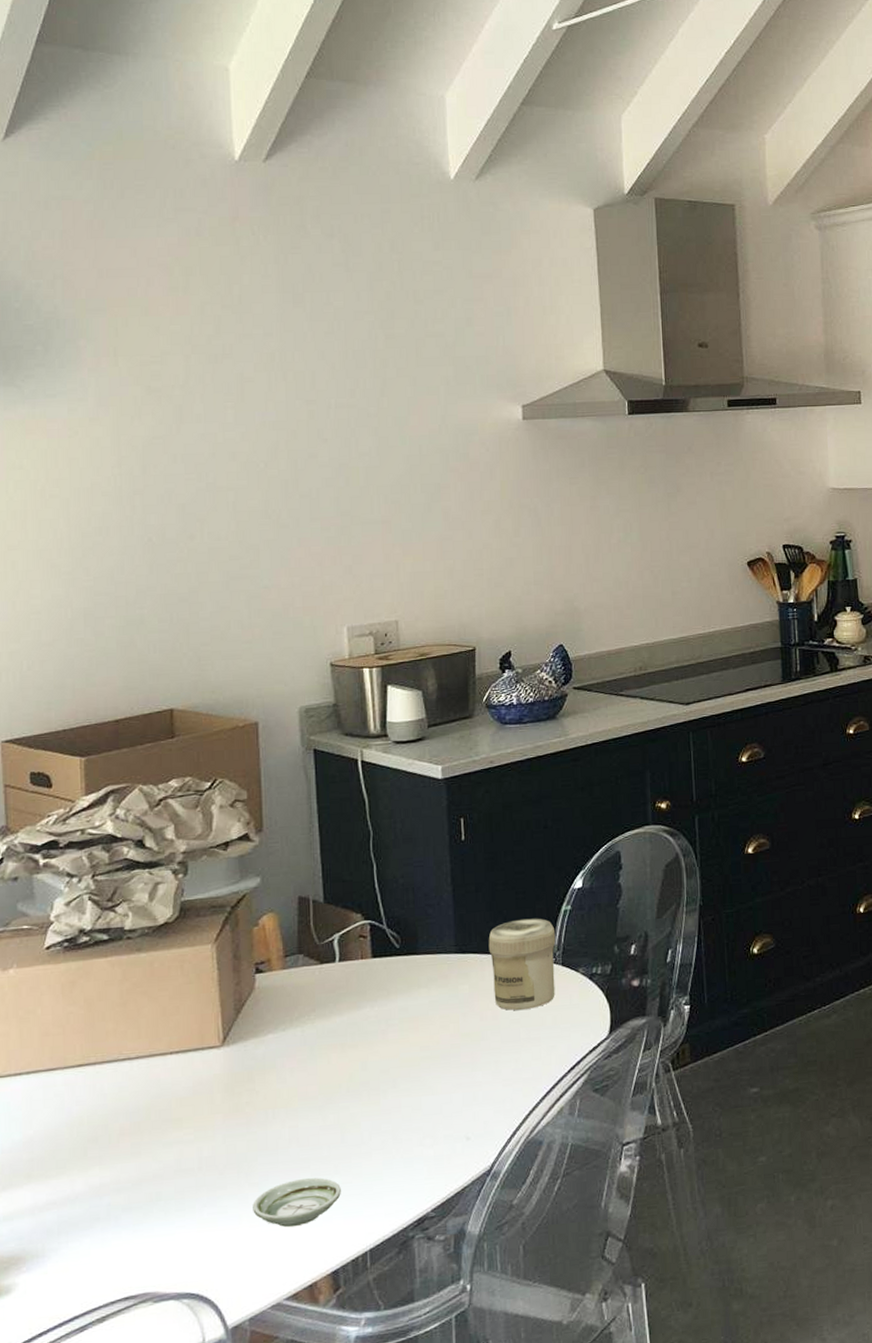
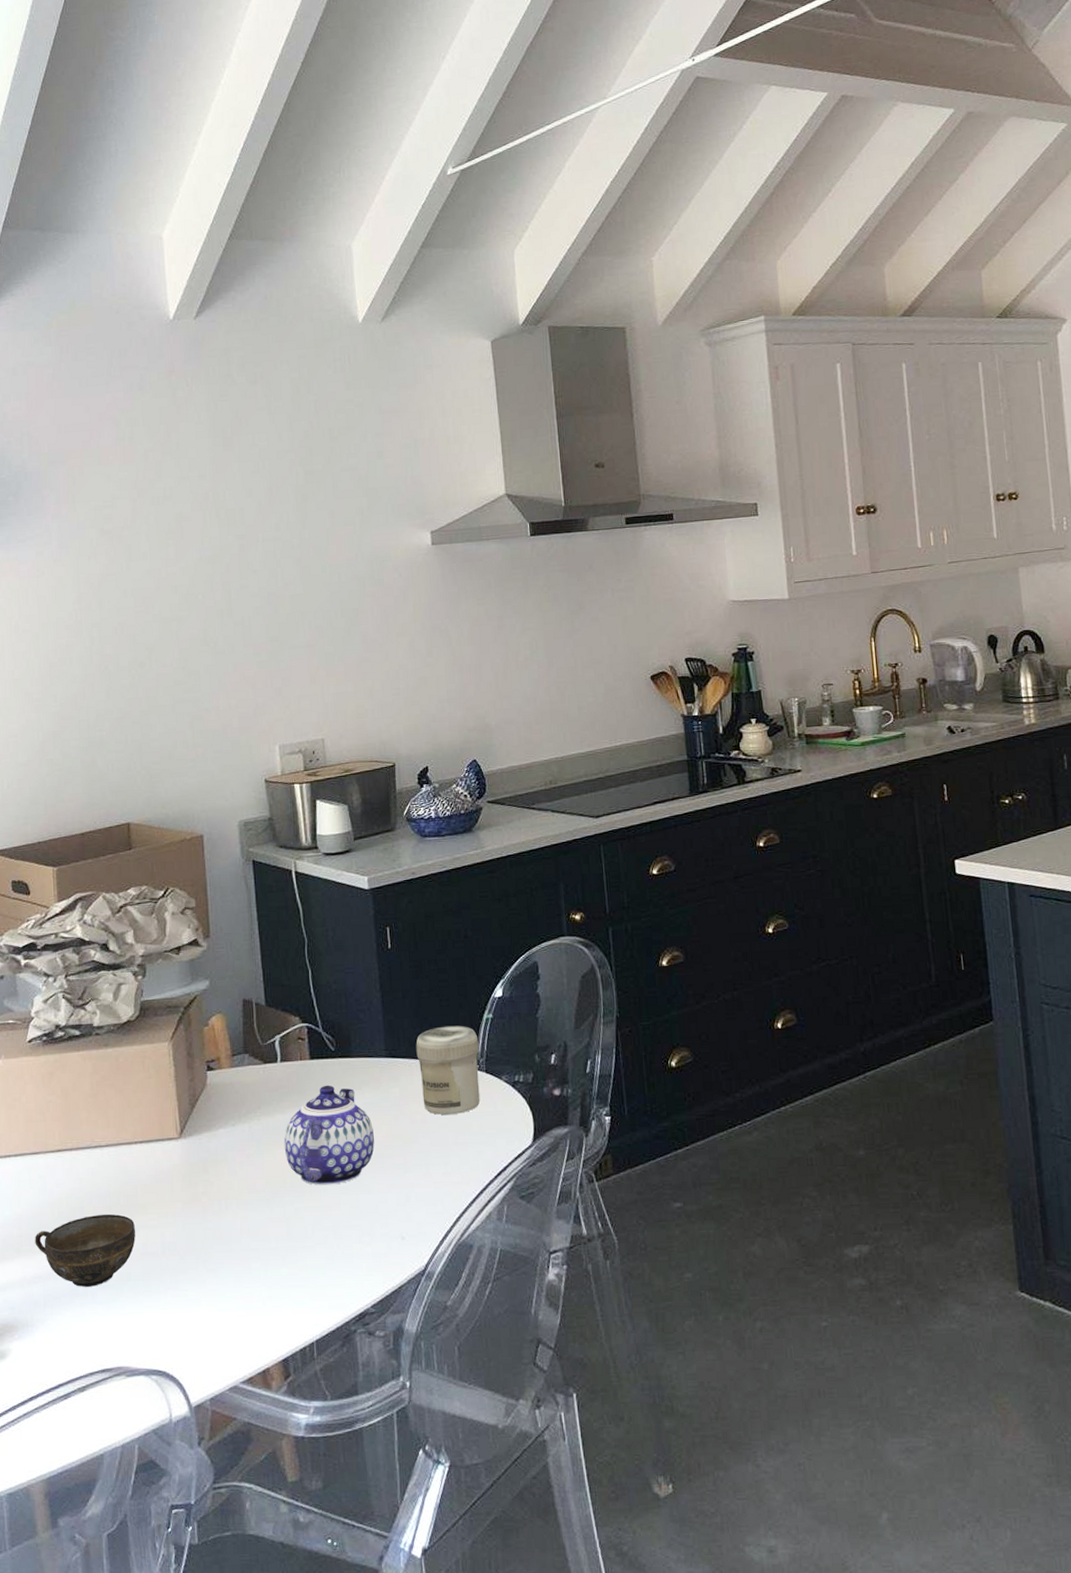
cup: none [49,1130,168,1211] -> present [35,1213,136,1288]
saucer: present [253,1177,341,1228] -> none [210,1268,289,1314]
teapot: none [341,984,440,1089] -> present [284,1085,375,1186]

